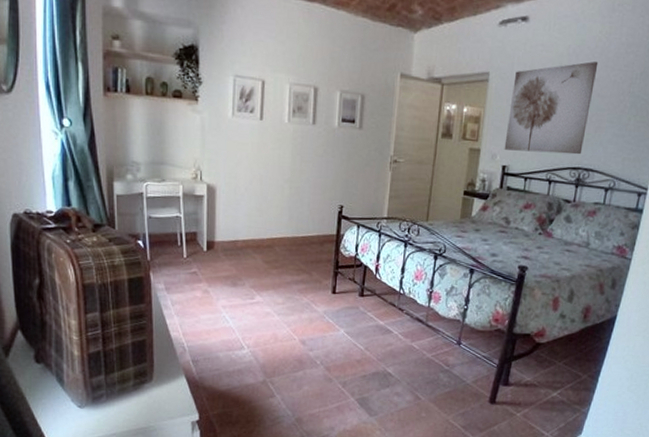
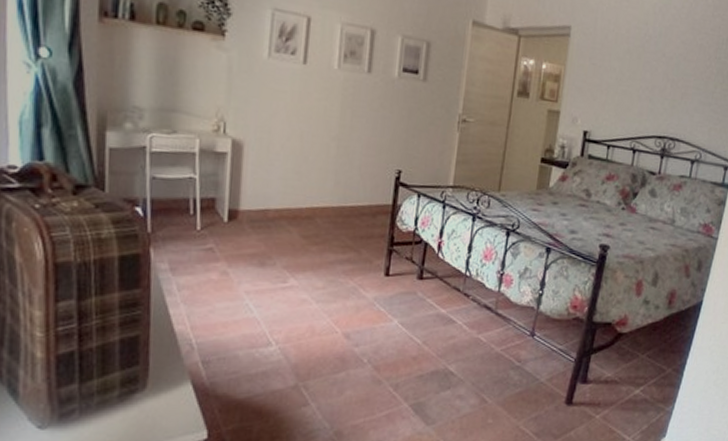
wall art: present [504,61,599,155] -> none [585,22,685,123]

